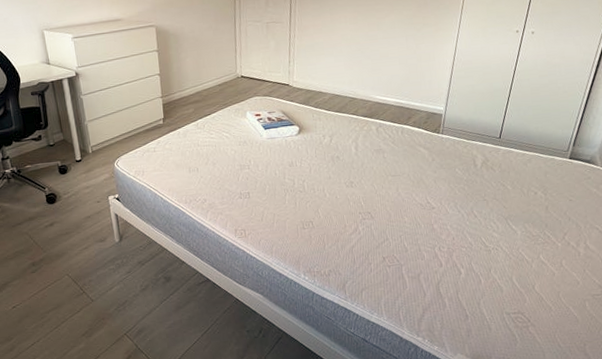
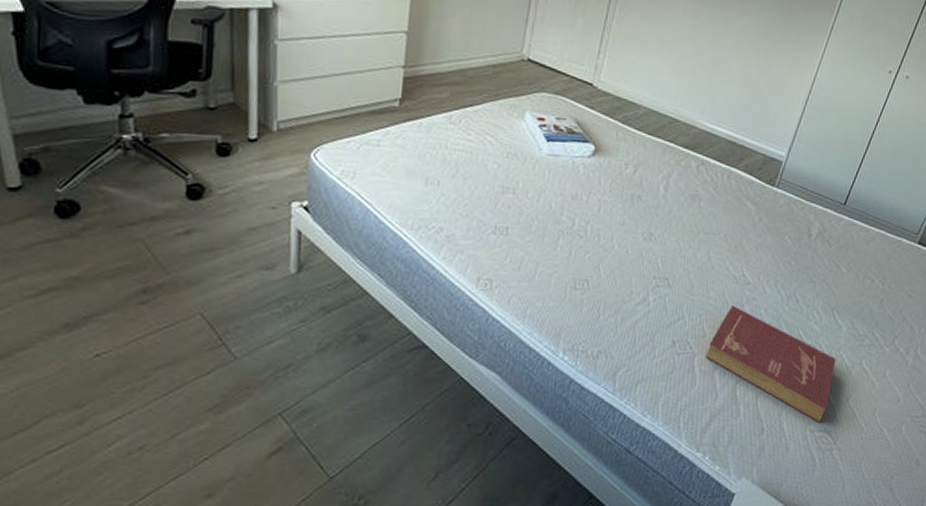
book: none [410,226,518,307] -> present [705,305,836,423]

